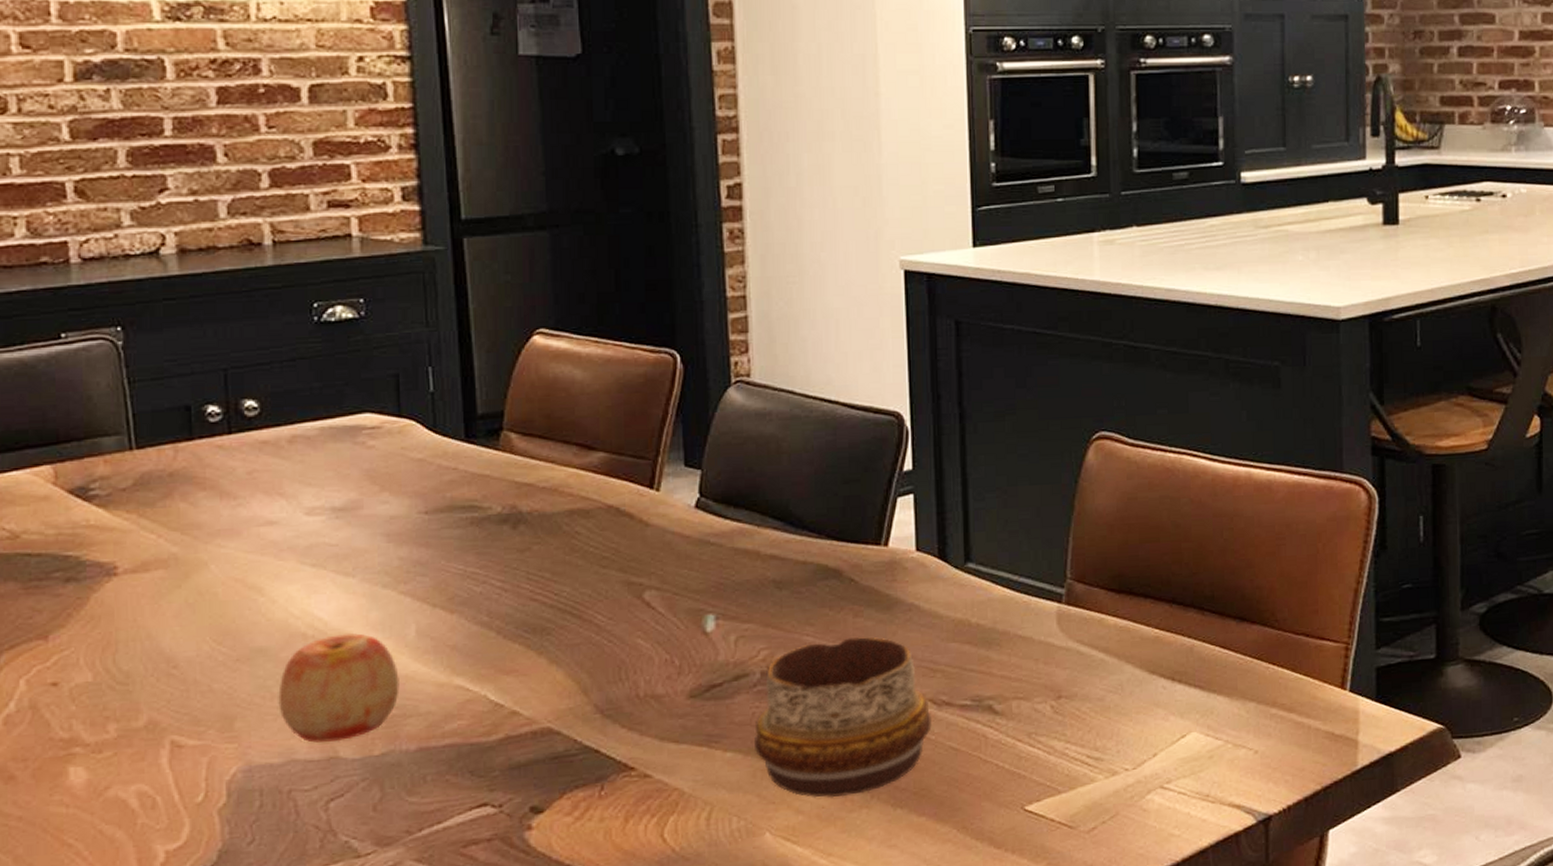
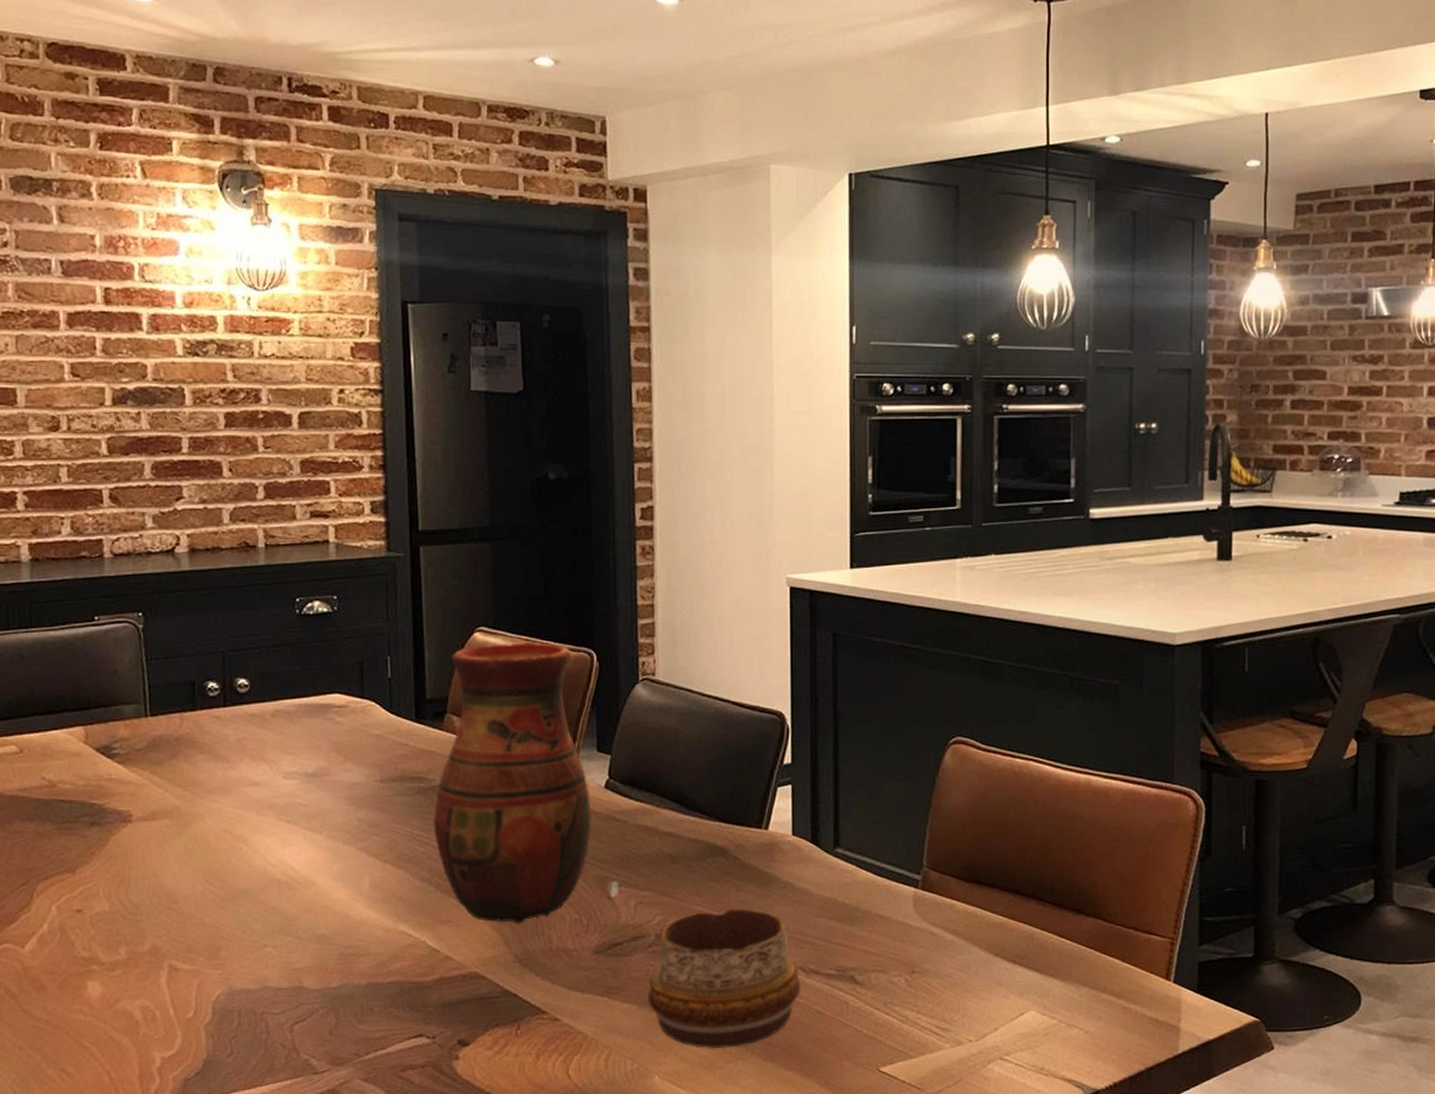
apple: present [278,632,400,743] -> none [256,881,355,973]
vase: none [491,343,682,669] -> present [433,641,593,924]

